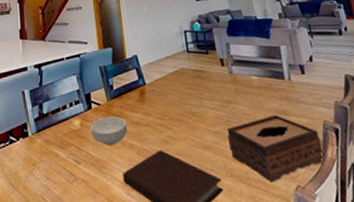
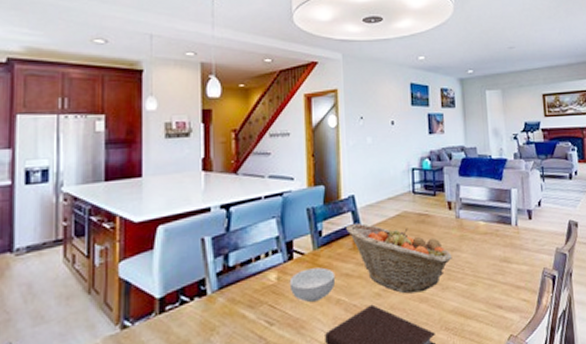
fruit basket: none [132,78,230,142] -> present [346,223,452,294]
tissue box: present [227,114,324,182] -> none [447,262,539,333]

